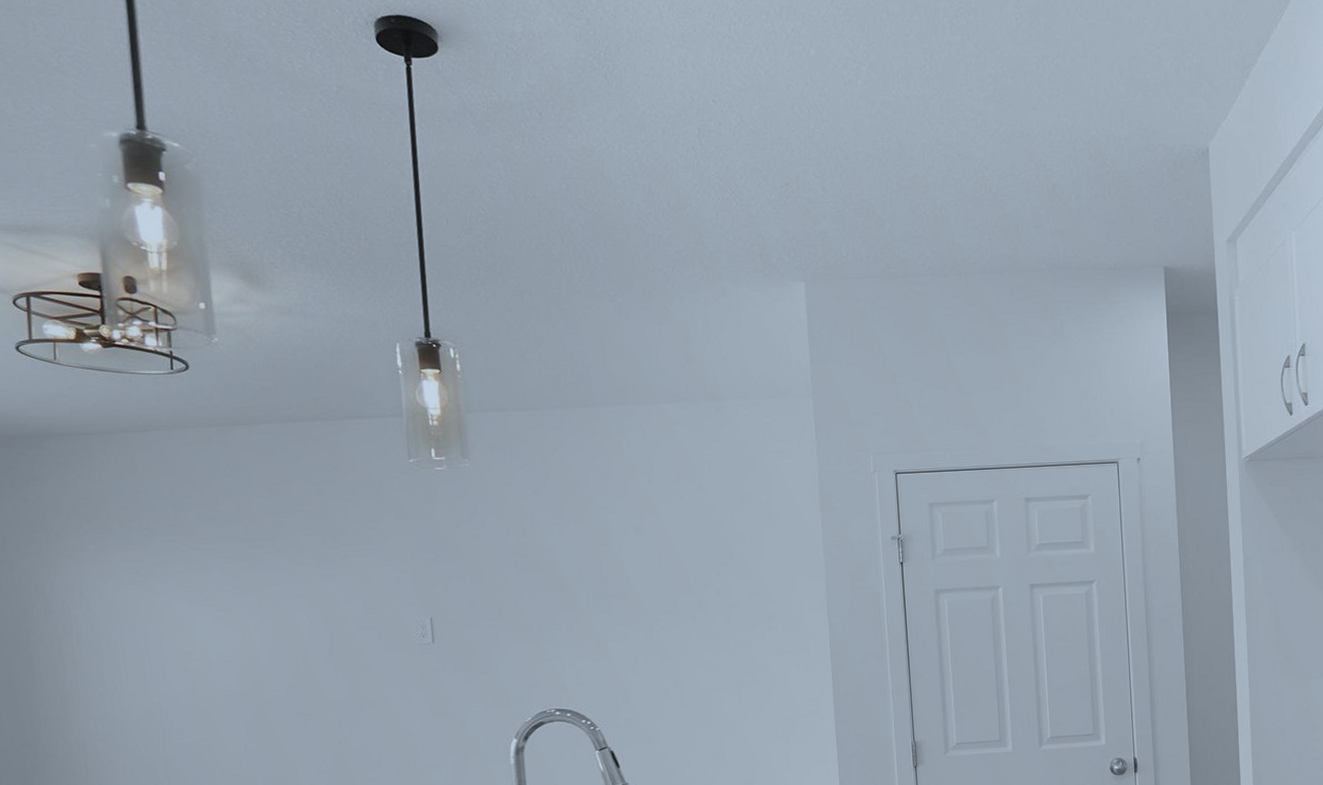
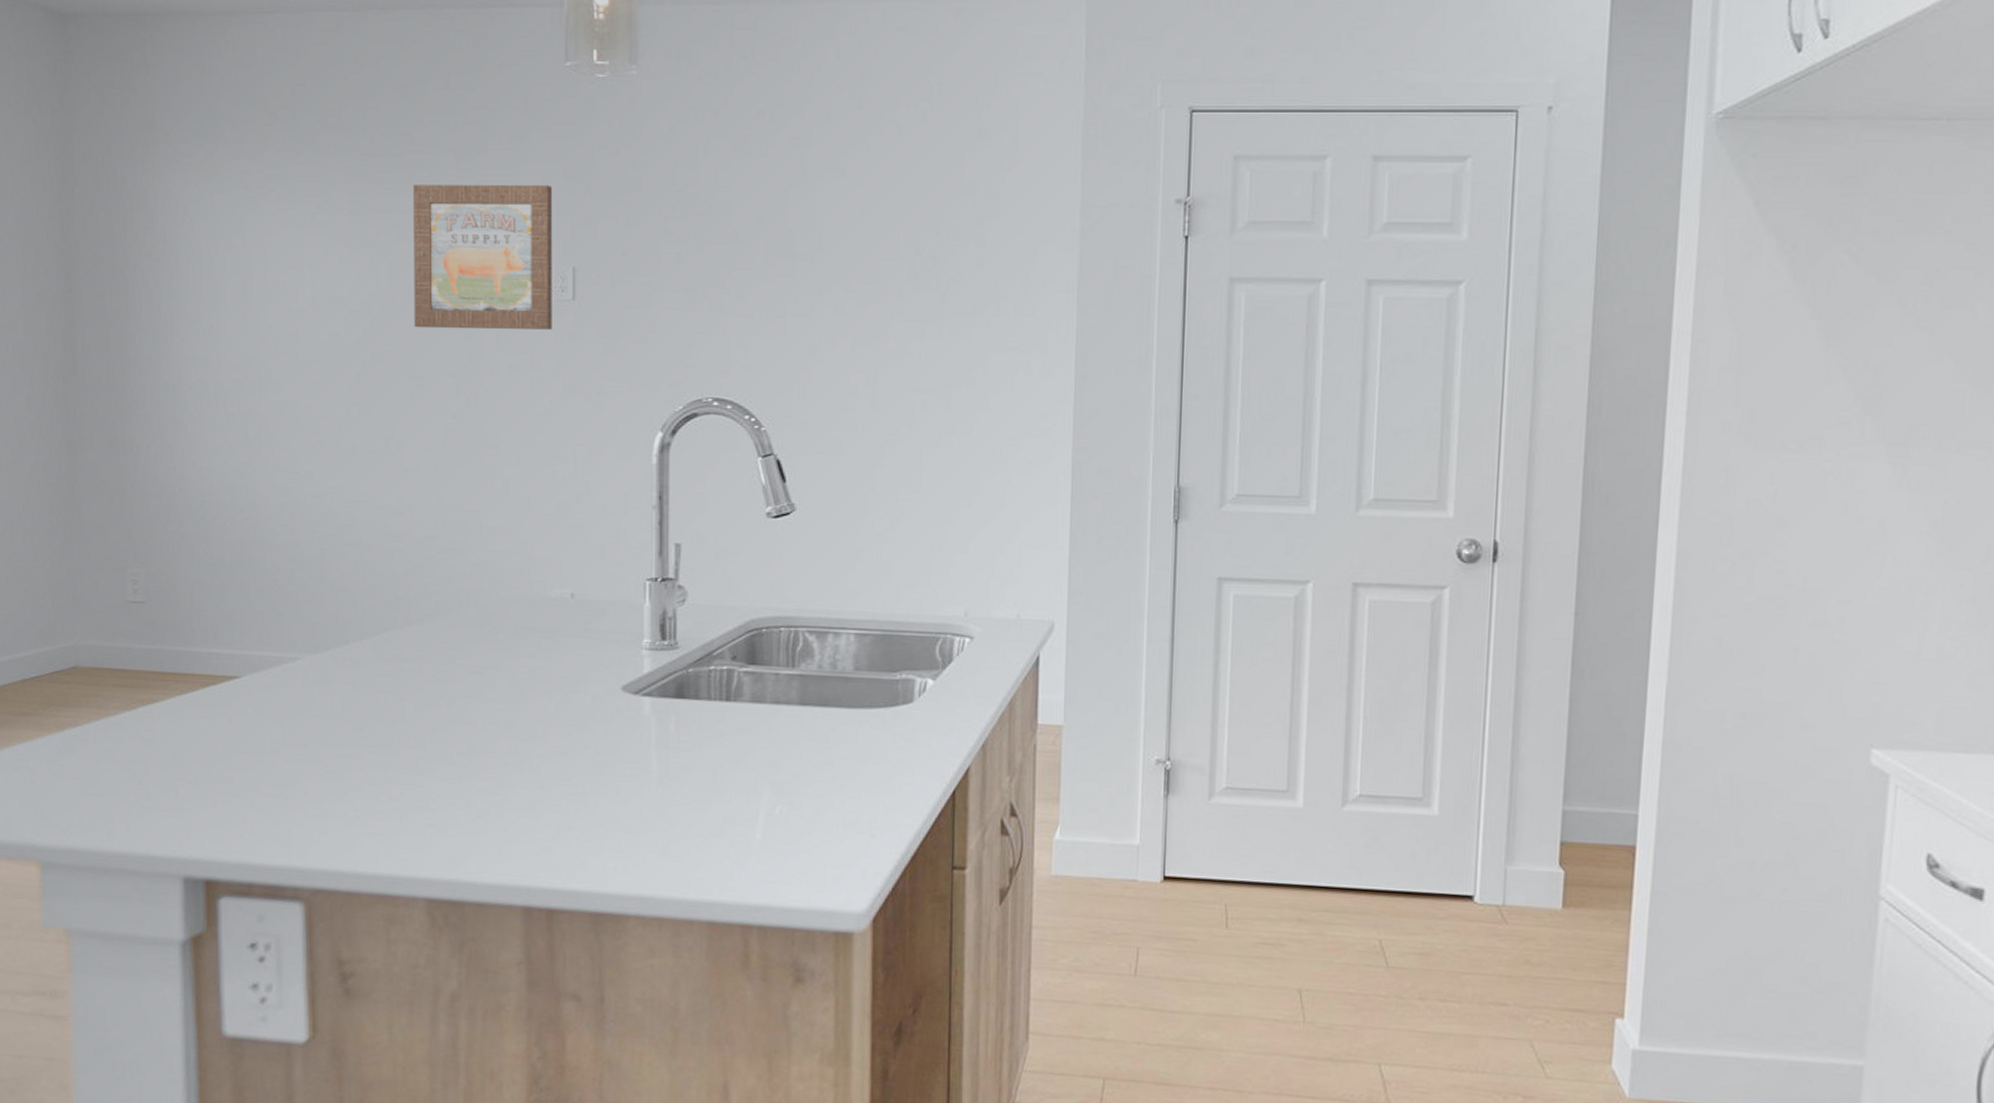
wall art: none [287,555,418,675] -> present [414,184,553,330]

